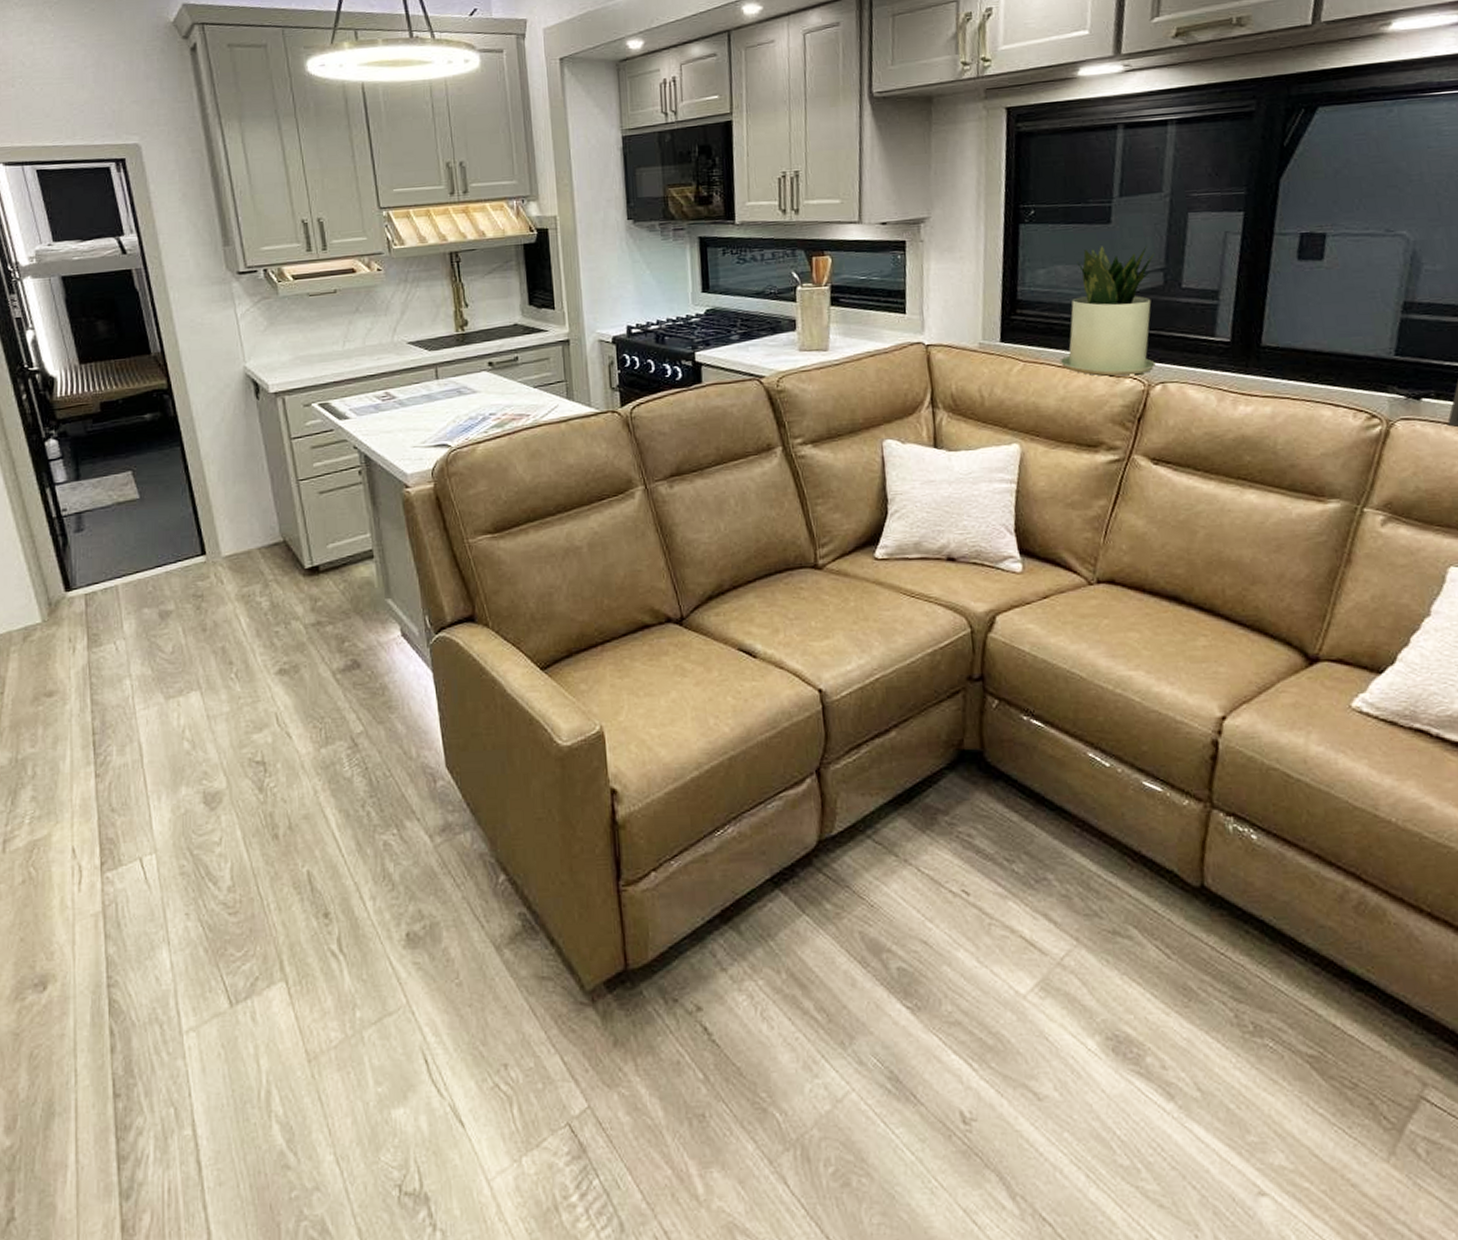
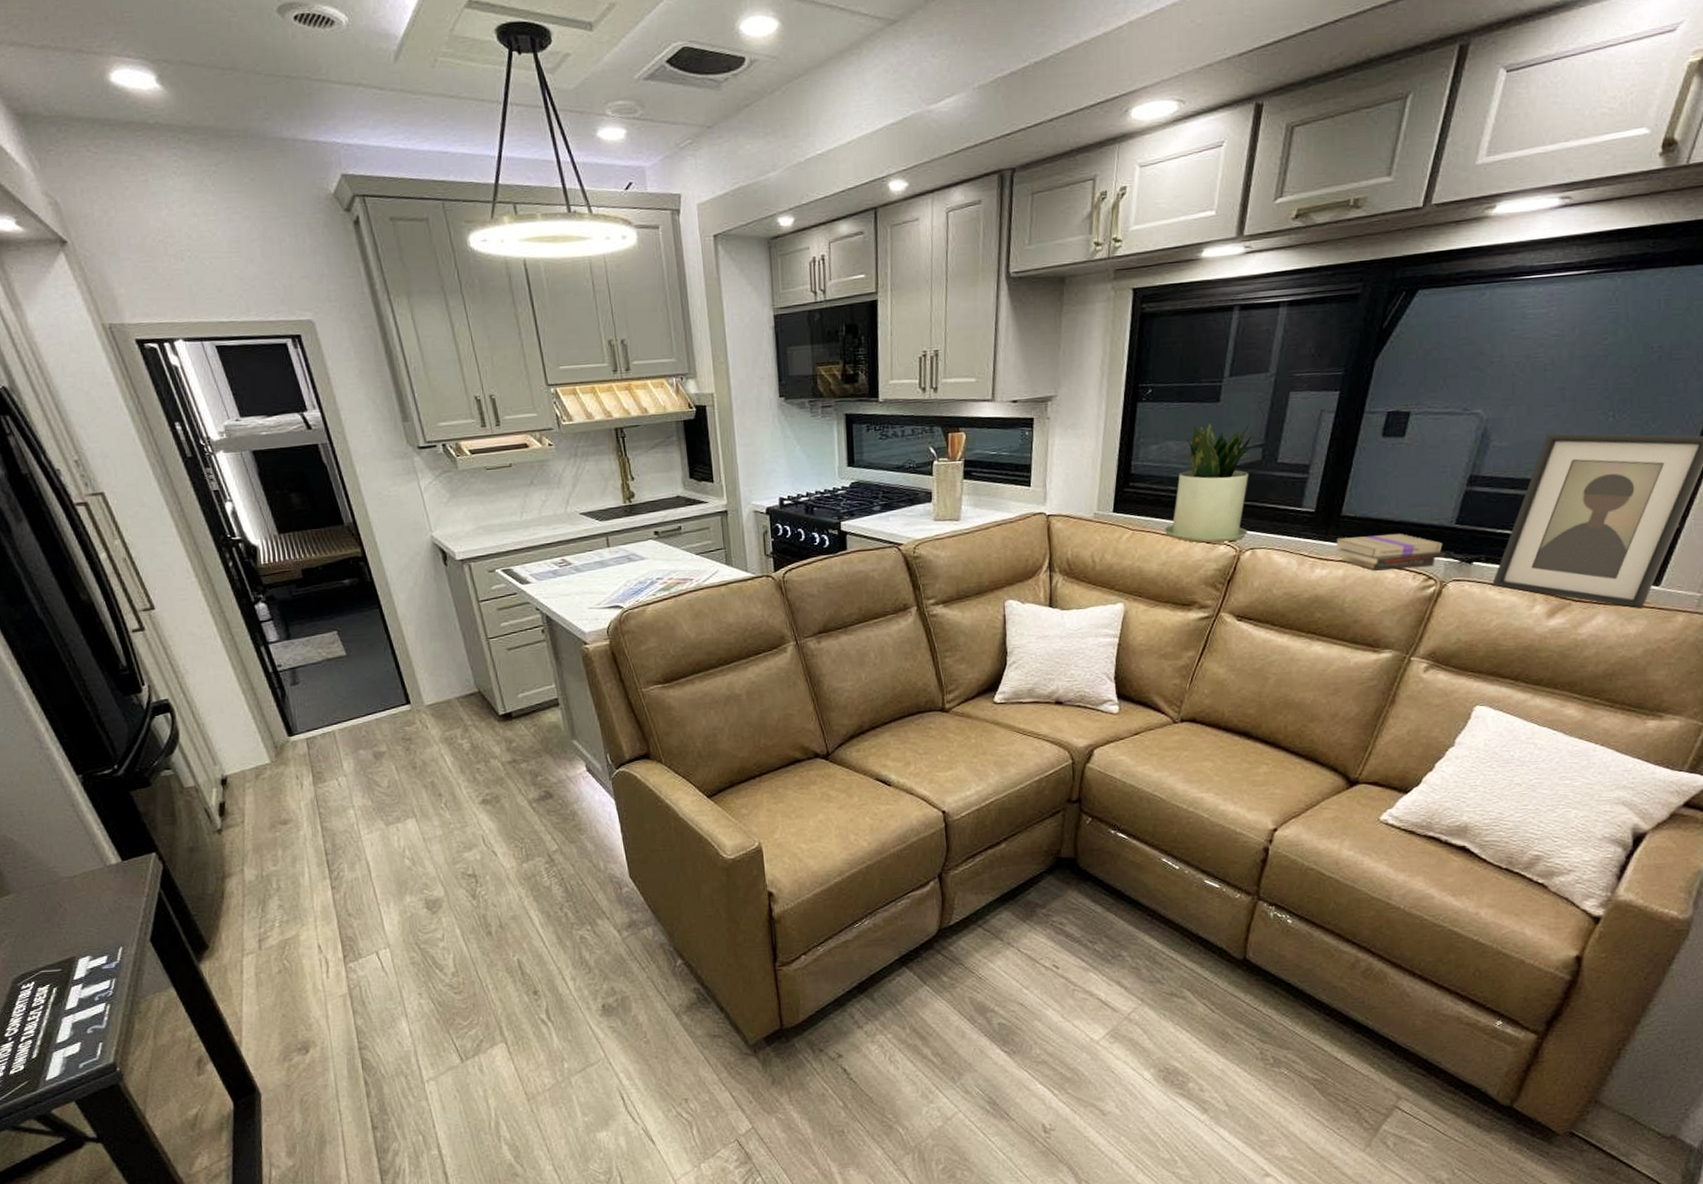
books: none [1258,365,1389,408] -> present [1335,533,1447,571]

